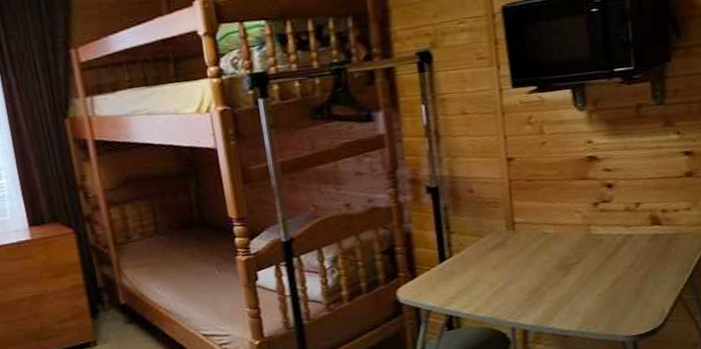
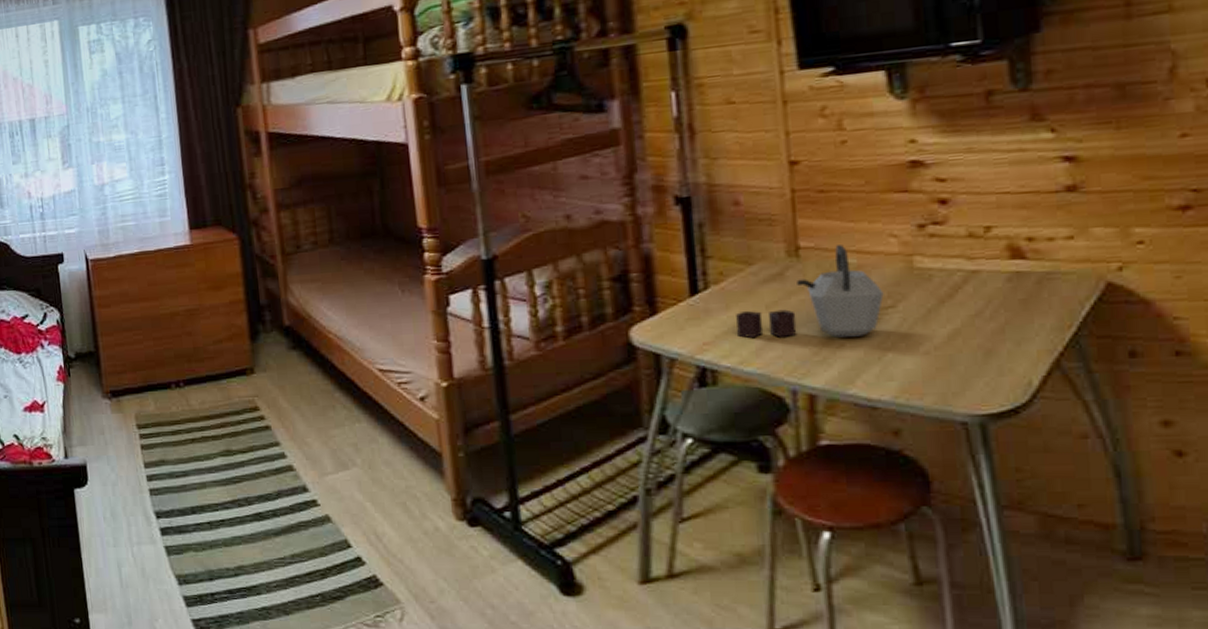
kettle: none [472,219,572,292] -> present [736,245,884,339]

